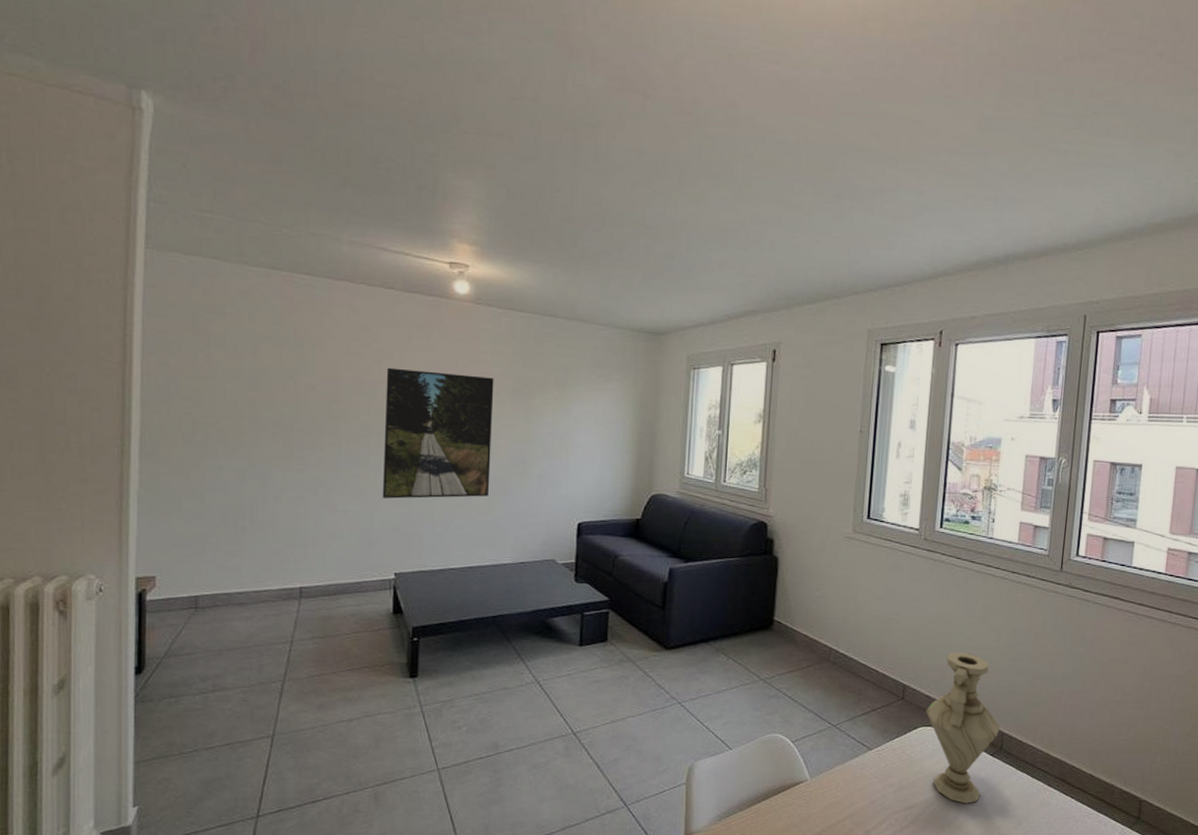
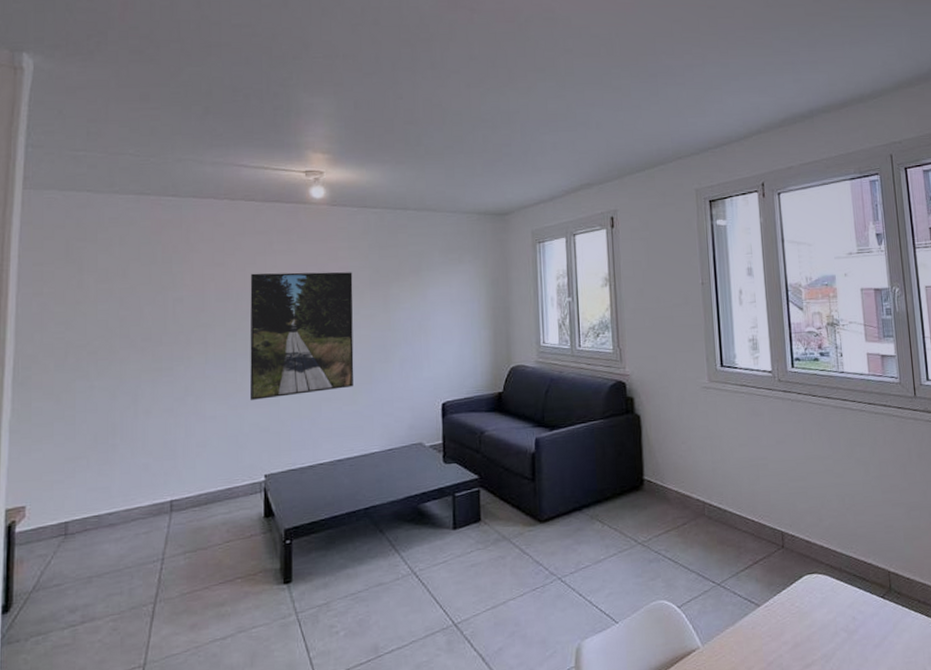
vase: present [926,652,1000,804] -> none [808,491,886,655]

